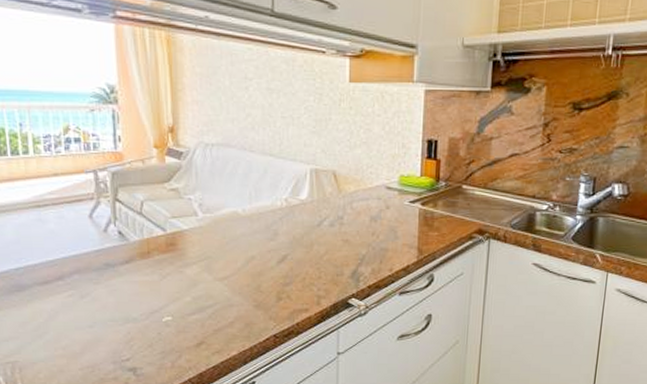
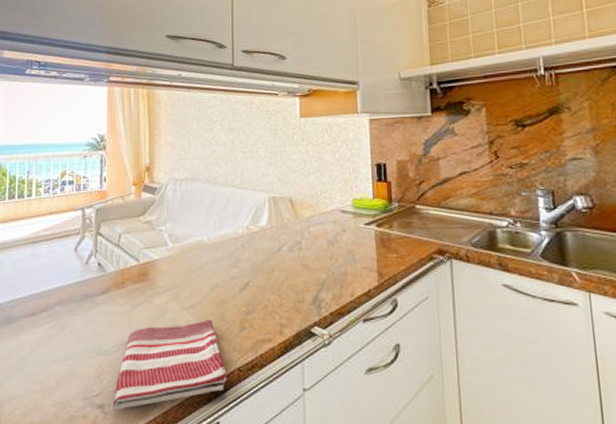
dish towel: none [145,290,263,371] -> present [113,319,227,409]

